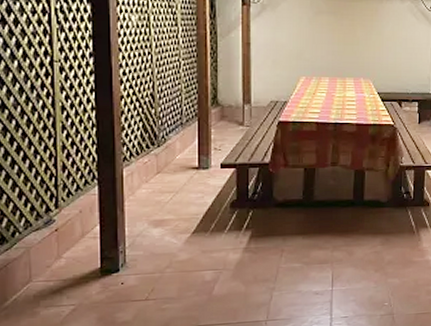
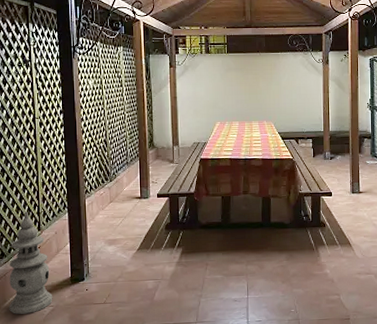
lantern: none [11,184,75,317] -> present [9,212,53,314]

